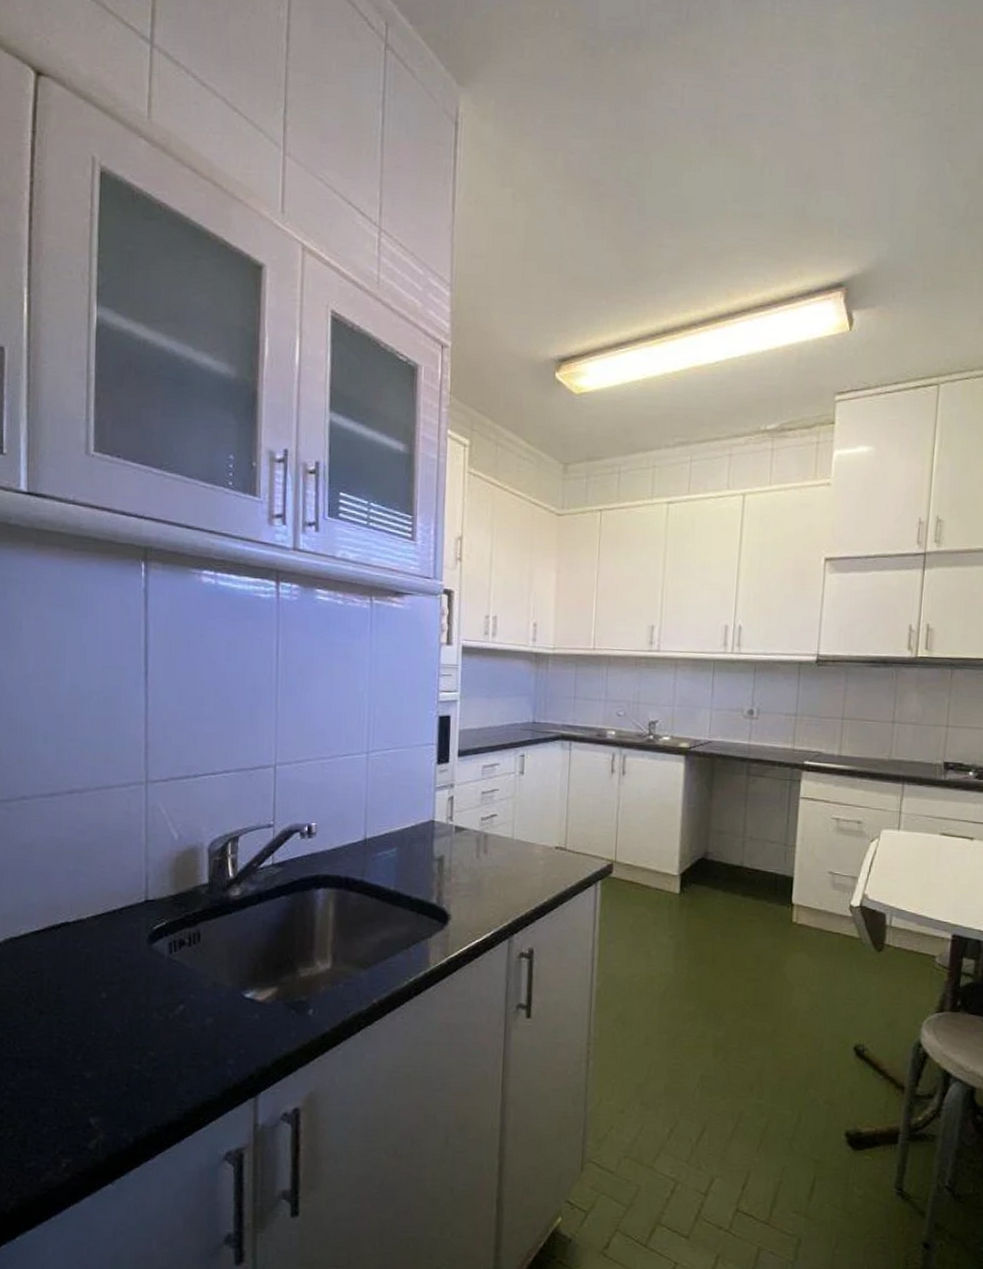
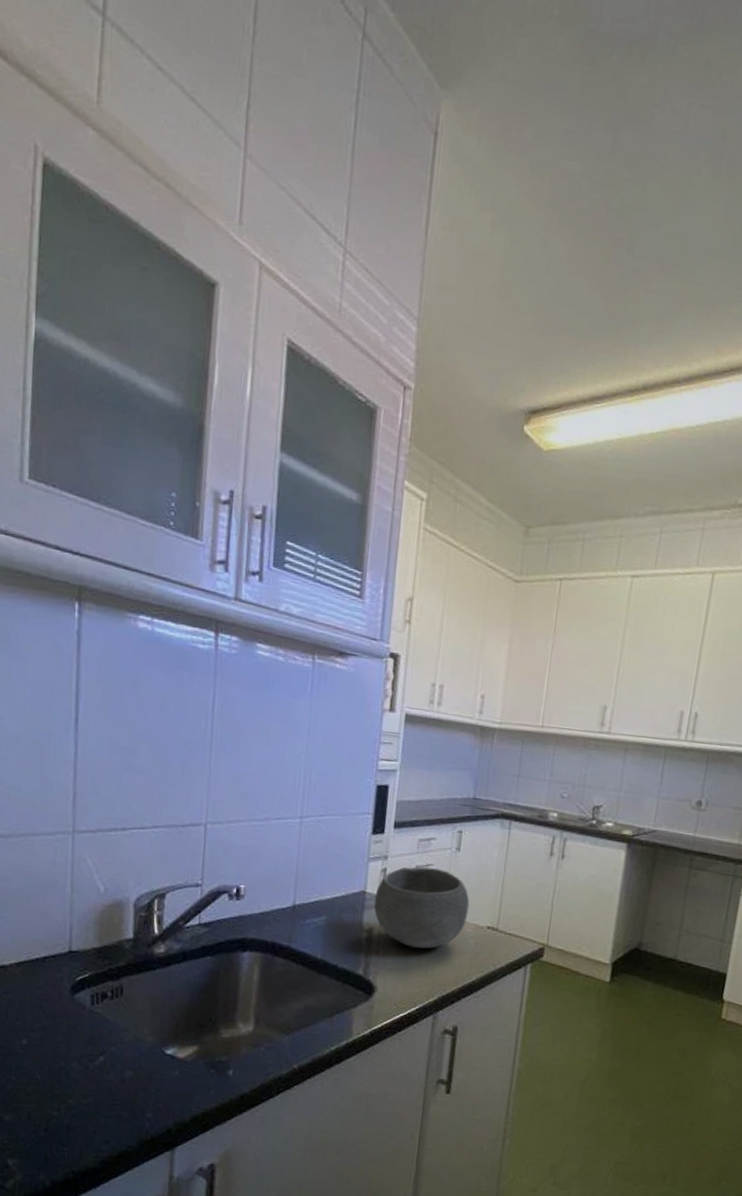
bowl: none [443,793,537,873] -> present [373,867,470,949]

